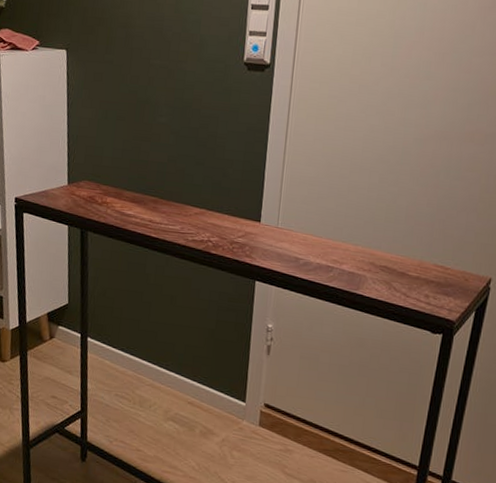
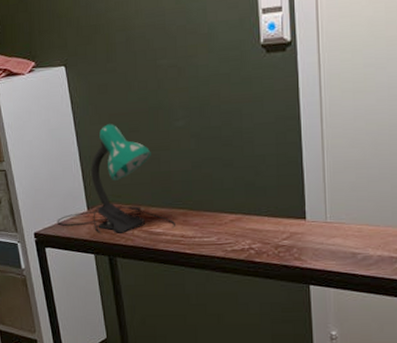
desk lamp: none [38,109,147,213] -> present [57,124,177,234]

